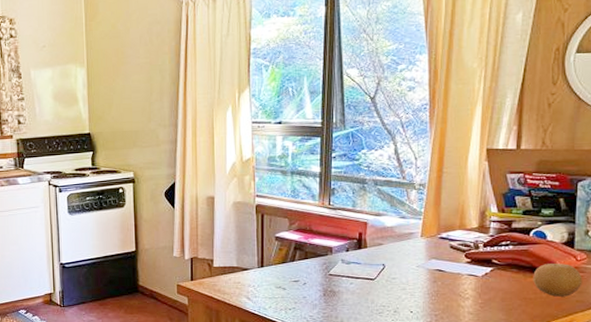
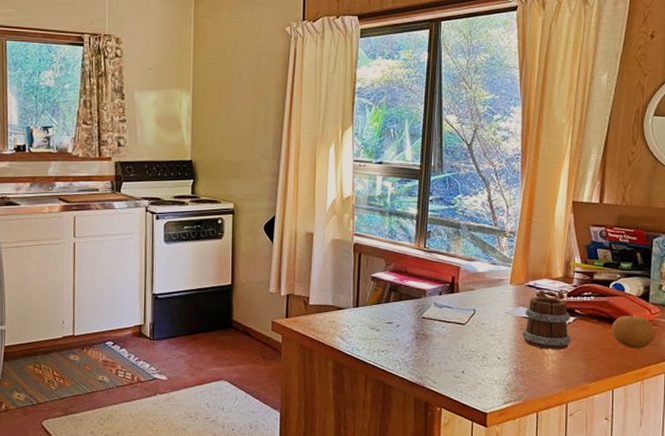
mug: none [435,241,490,301] -> present [522,290,572,350]

